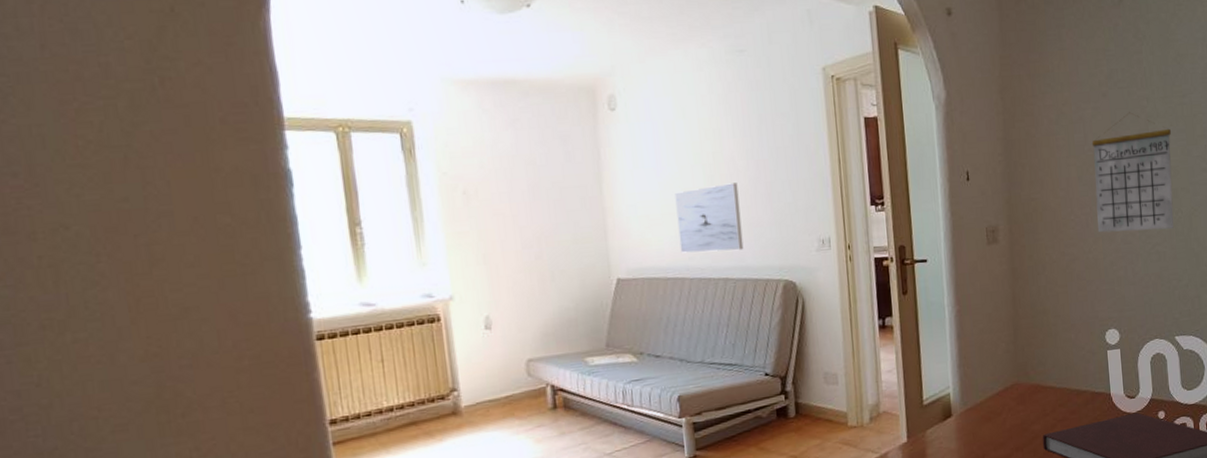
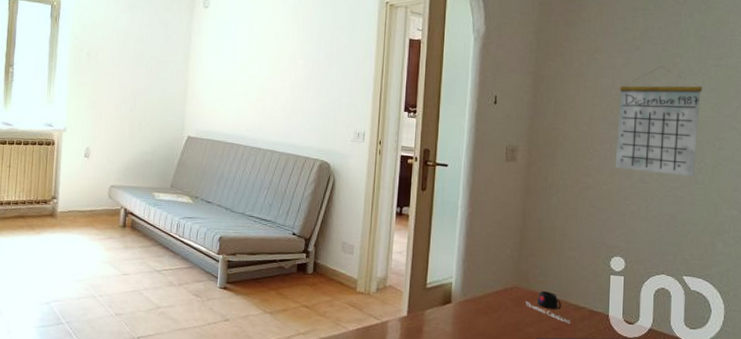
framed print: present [675,182,744,253] -> none [240,76,295,131]
mug: none [1027,381,1074,413] -> present [525,290,570,325]

